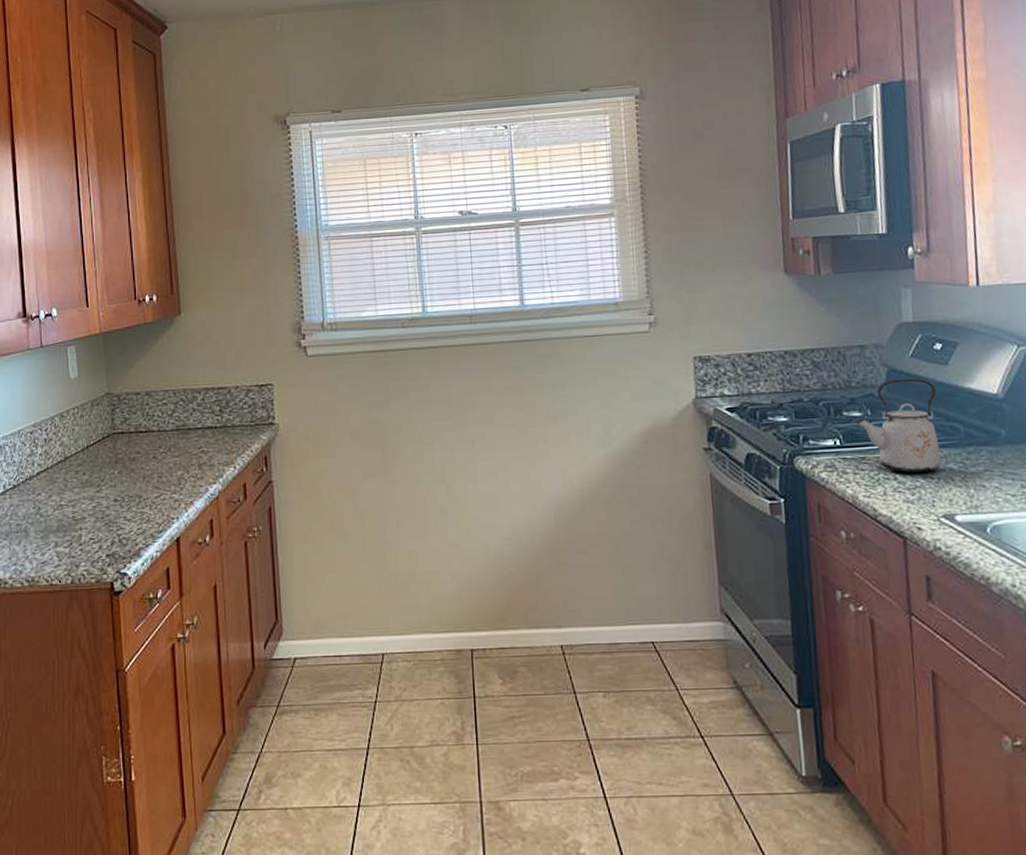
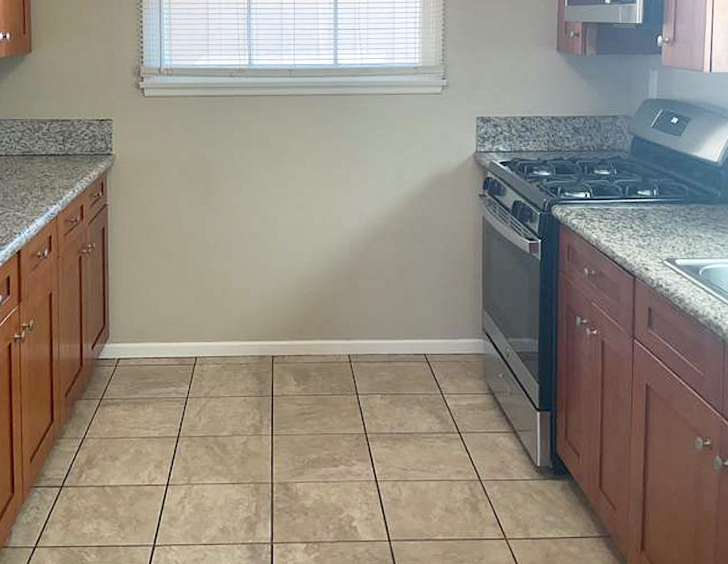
kettle: present [856,378,942,474] -> none [604,146,670,224]

